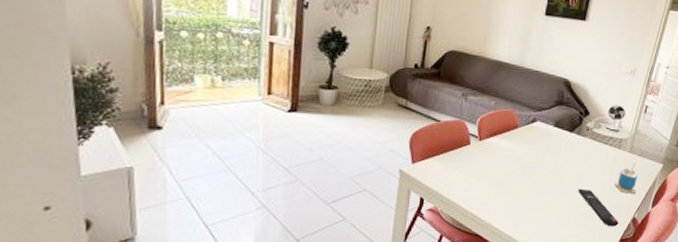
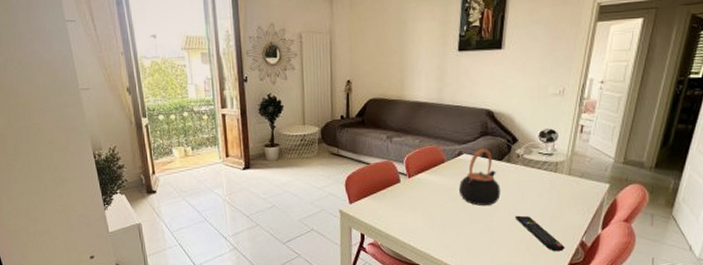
teapot: none [528,118,568,177] -> present [458,148,501,206]
cup: present [614,162,638,194] -> none [555,185,582,217]

